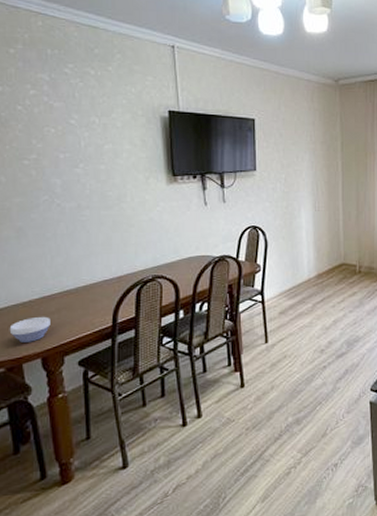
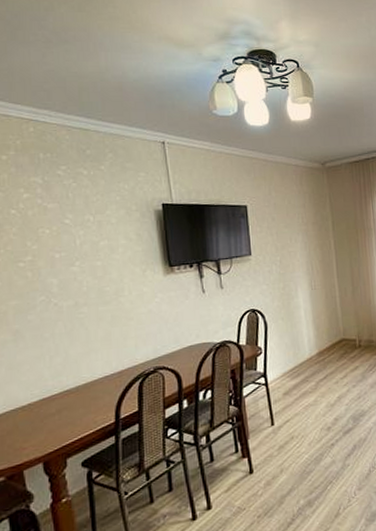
bowl: present [9,316,51,343] -> none [8,418,51,448]

